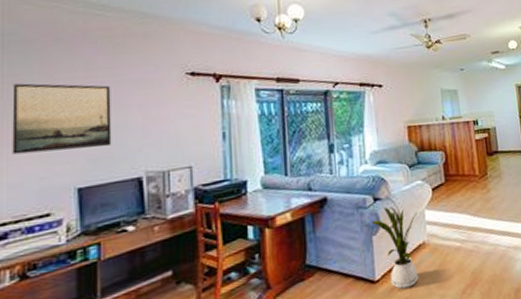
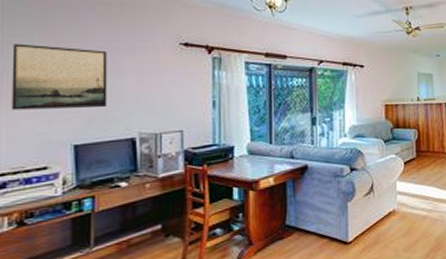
house plant: present [371,206,418,289] -> none [347,176,390,250]

